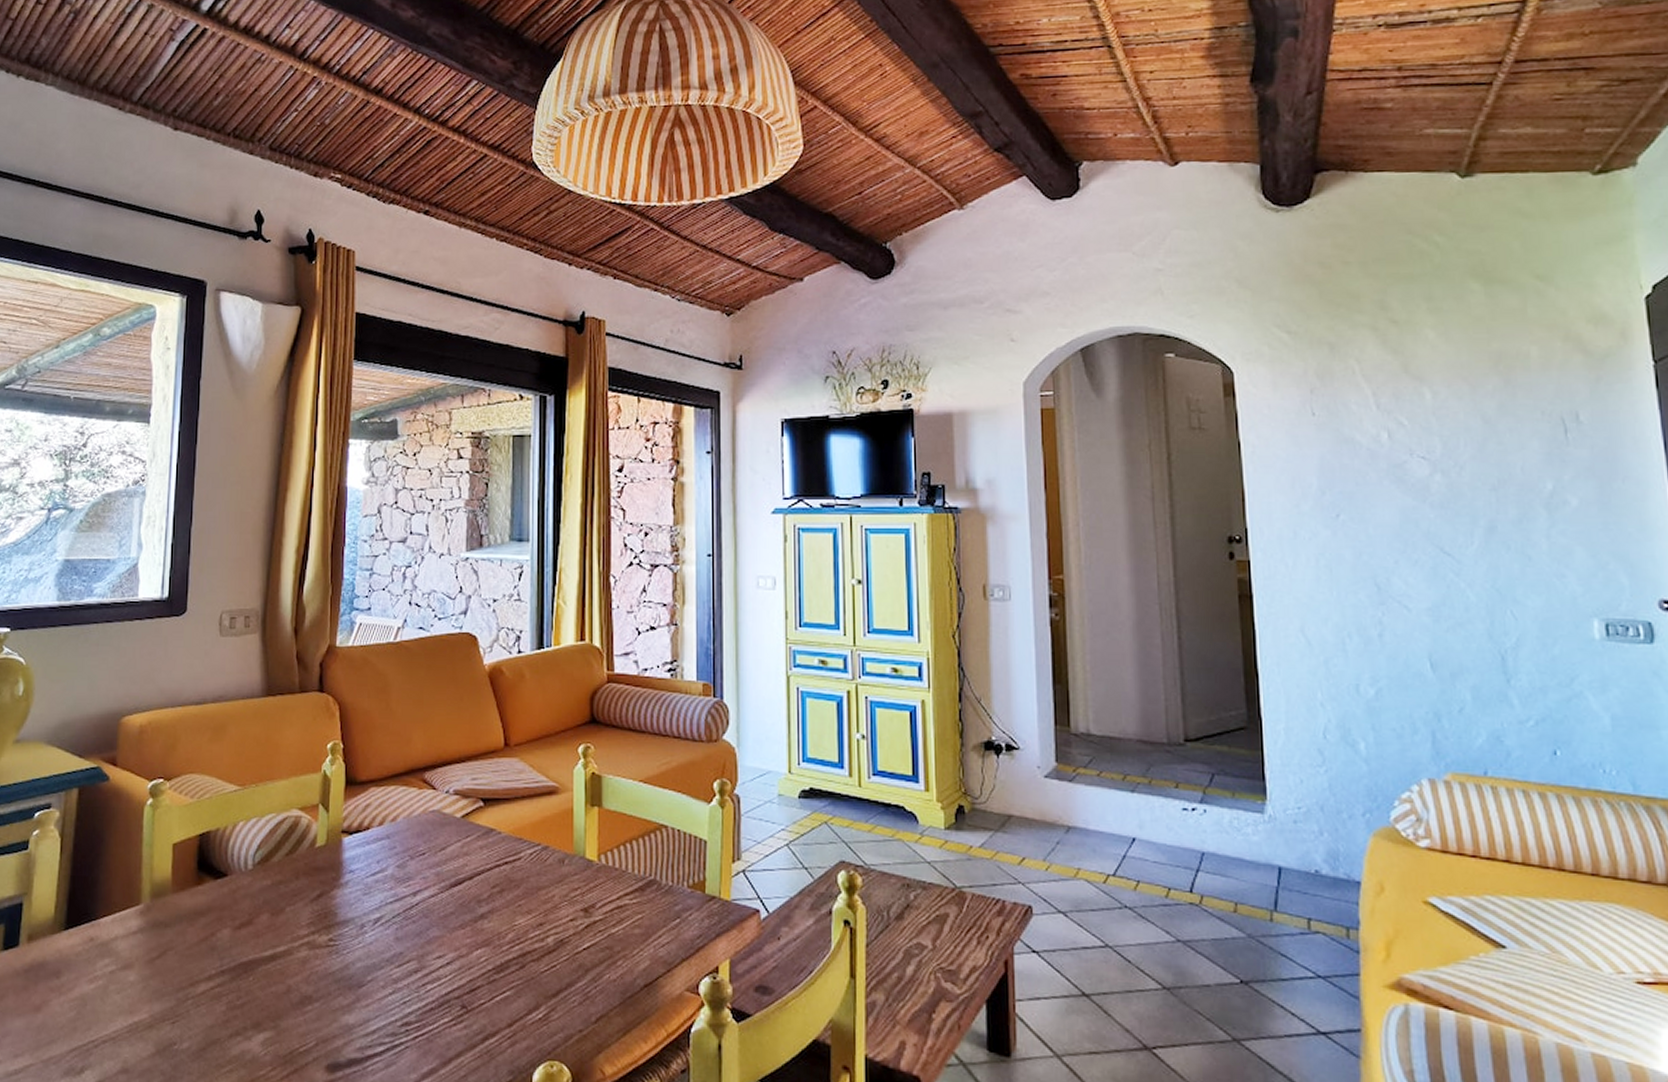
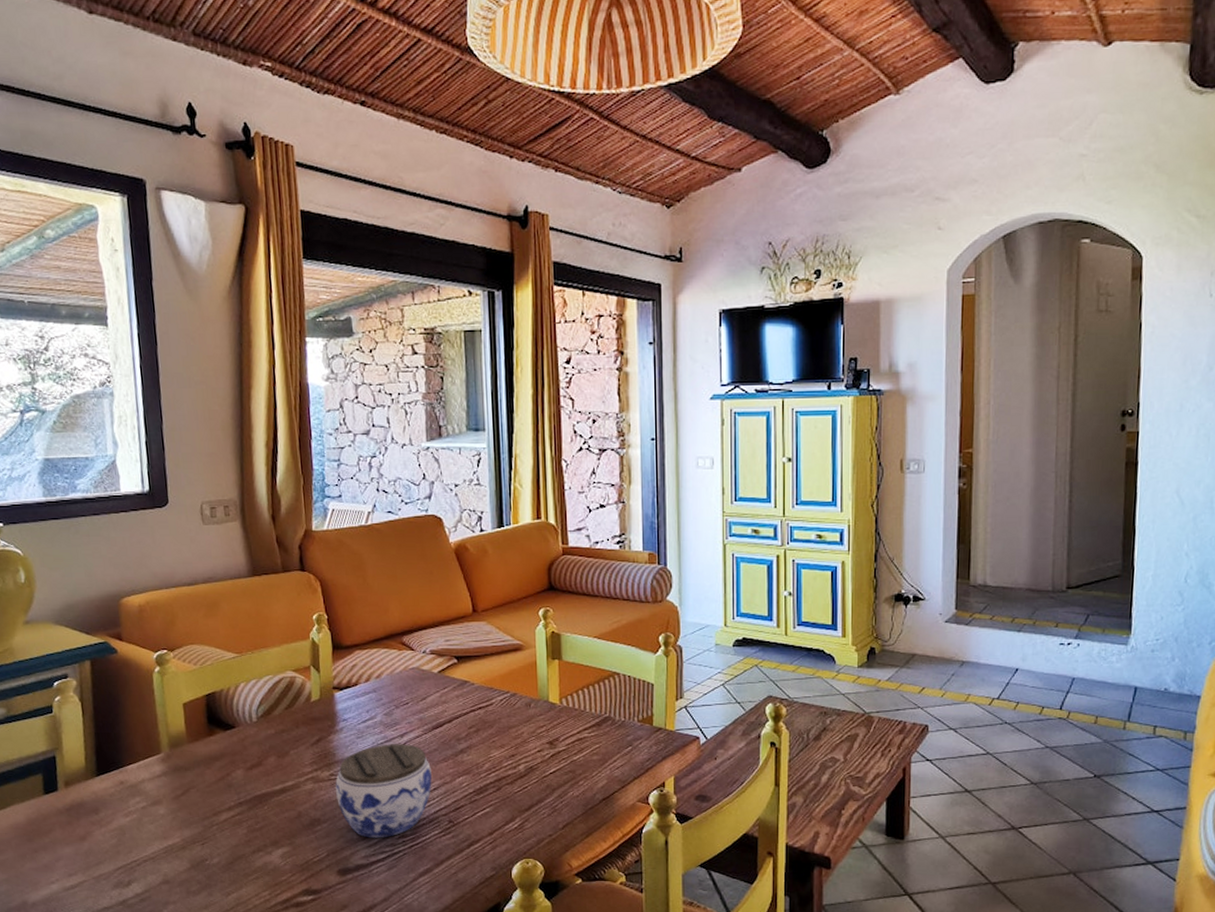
jar: none [333,903,445,1025] -> present [335,744,432,838]

